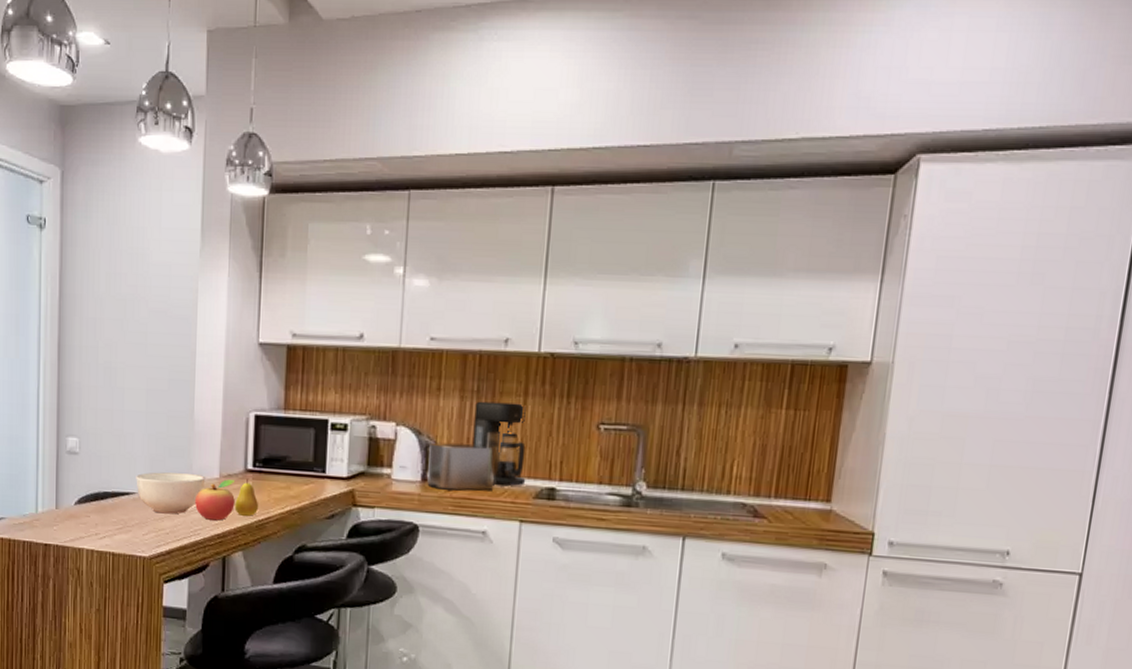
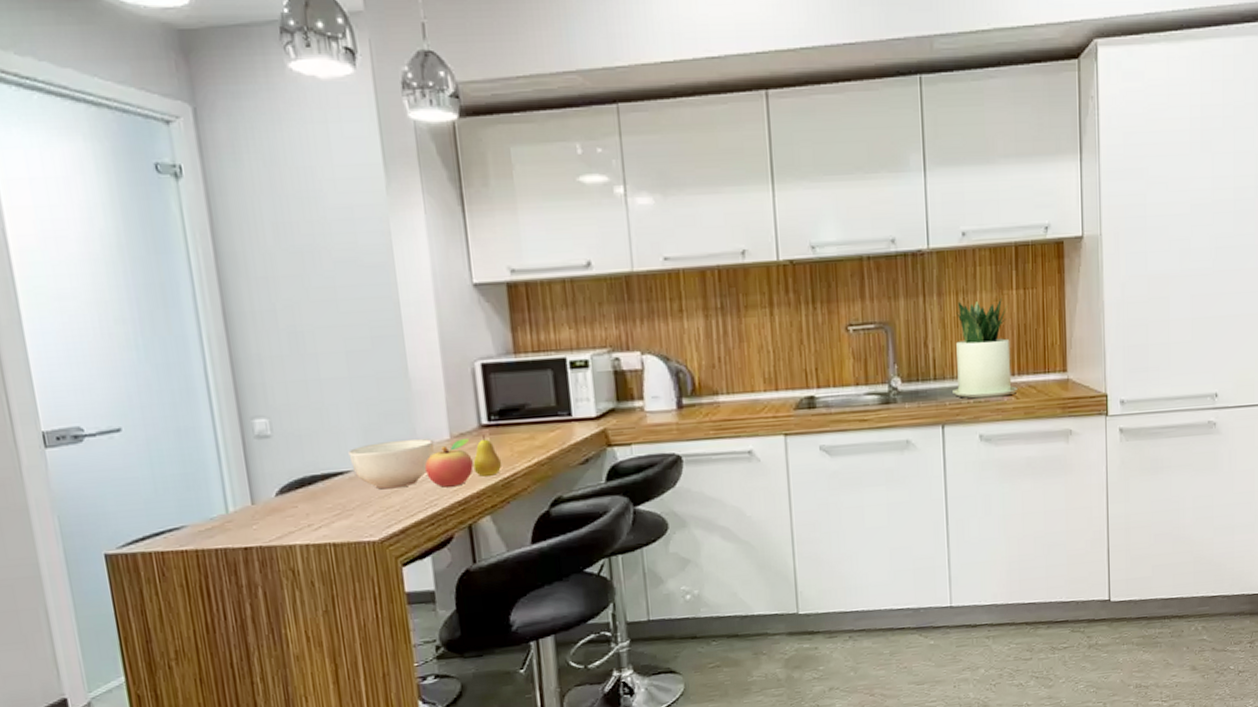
toaster: present [427,442,497,492] -> none [680,362,755,416]
coffee maker: present [472,401,526,488] -> none [721,315,785,404]
planter: none [700,414,774,518] -> present [953,298,1018,399]

